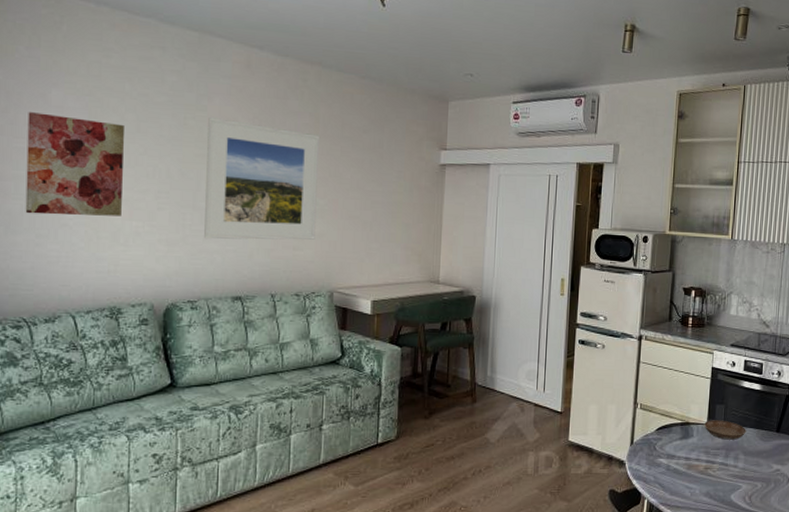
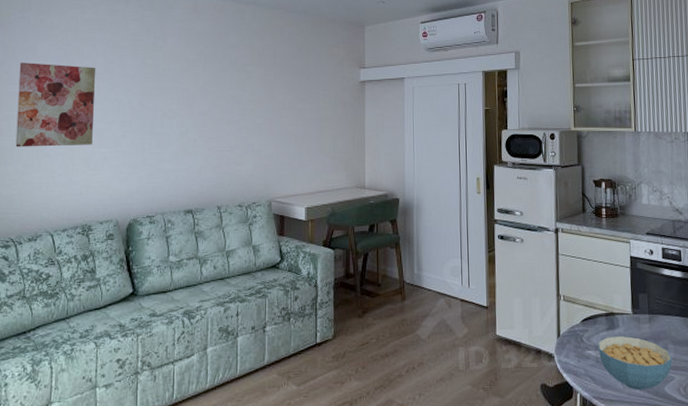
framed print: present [204,117,319,240] -> none [160,56,255,160]
cereal bowl: none [670,445,742,497] -> present [598,335,673,390]
saucer: present [704,420,746,440] -> none [629,309,672,329]

